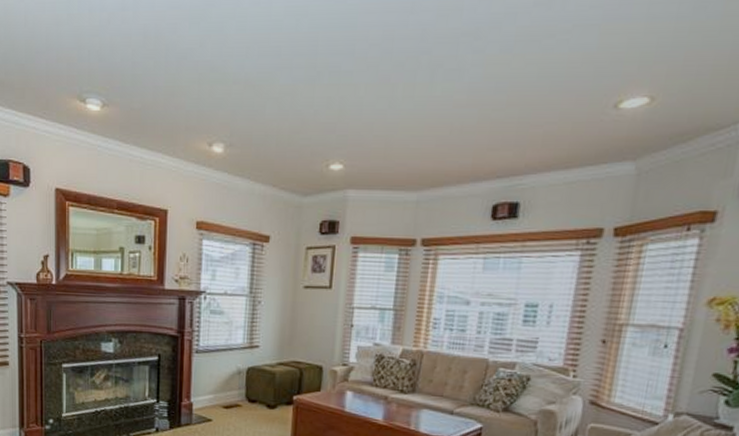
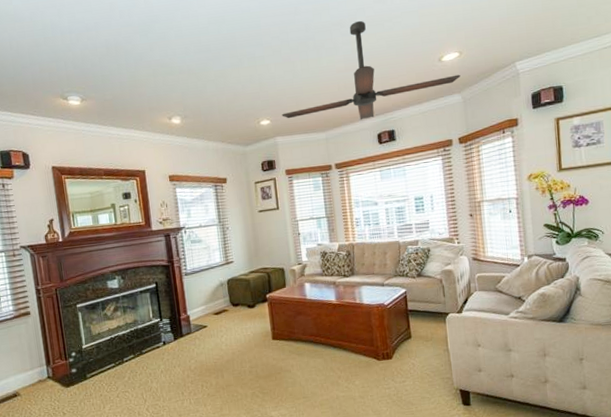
ceiling fan: none [361,31,643,182] -> present [282,20,461,120]

